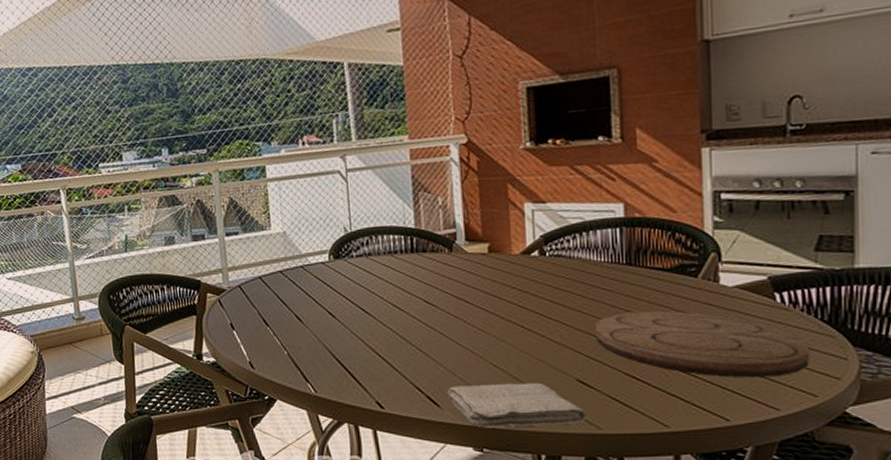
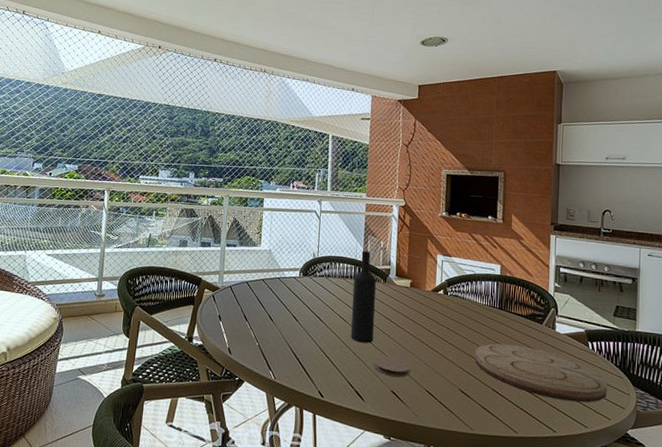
wine bottle: none [405,213,444,335] -> present [350,250,376,344]
coaster: none [446,347,501,373] -> present [372,355,410,378]
washcloth: present [447,382,588,428] -> none [370,385,465,424]

